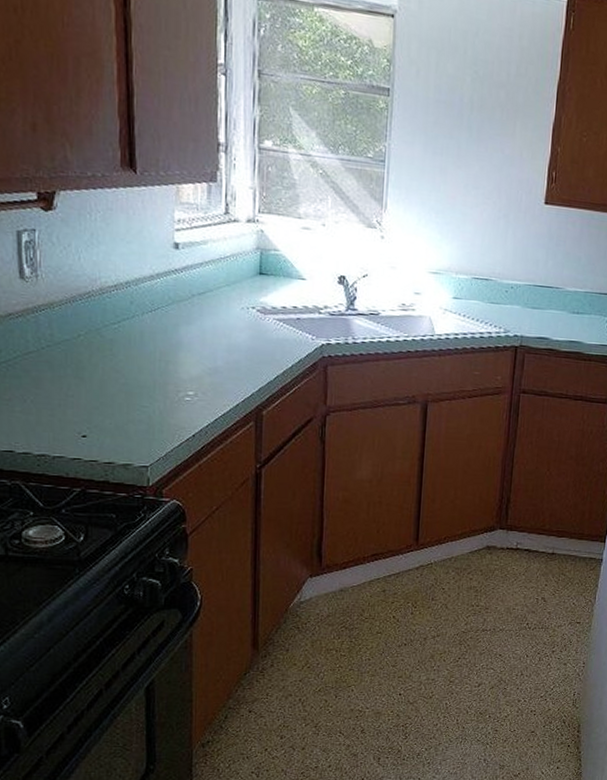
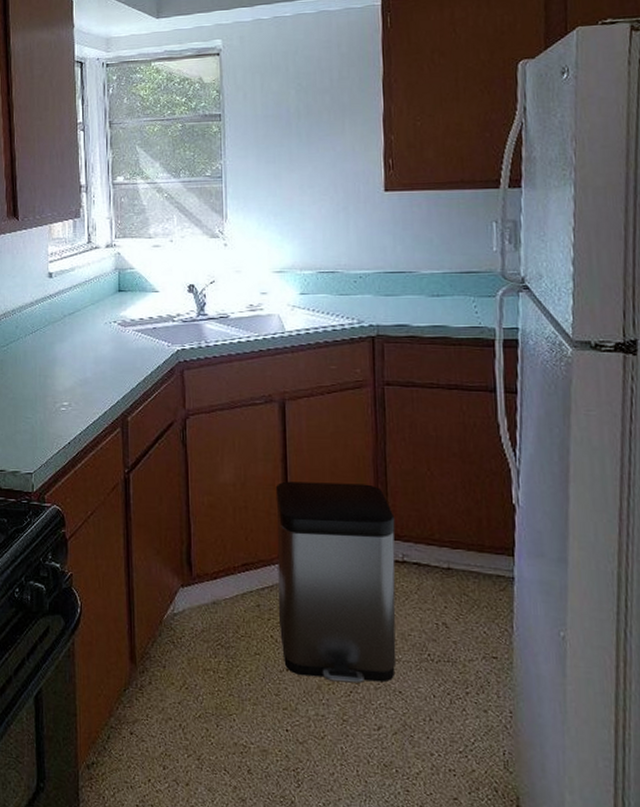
pedal bin: none [402,478,515,651] -> present [275,481,396,684]

